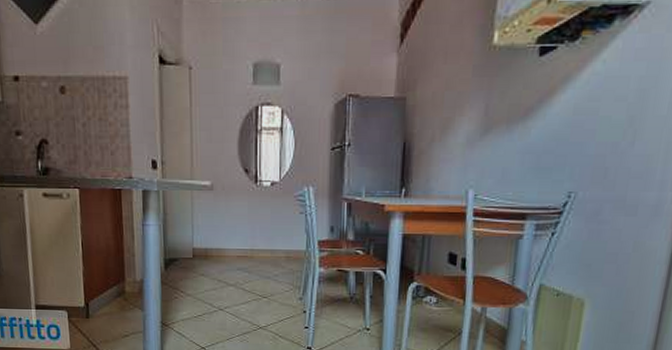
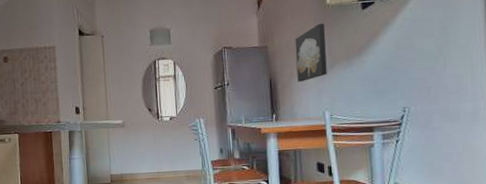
wall art: none [439,71,487,148] -> present [295,23,327,82]

